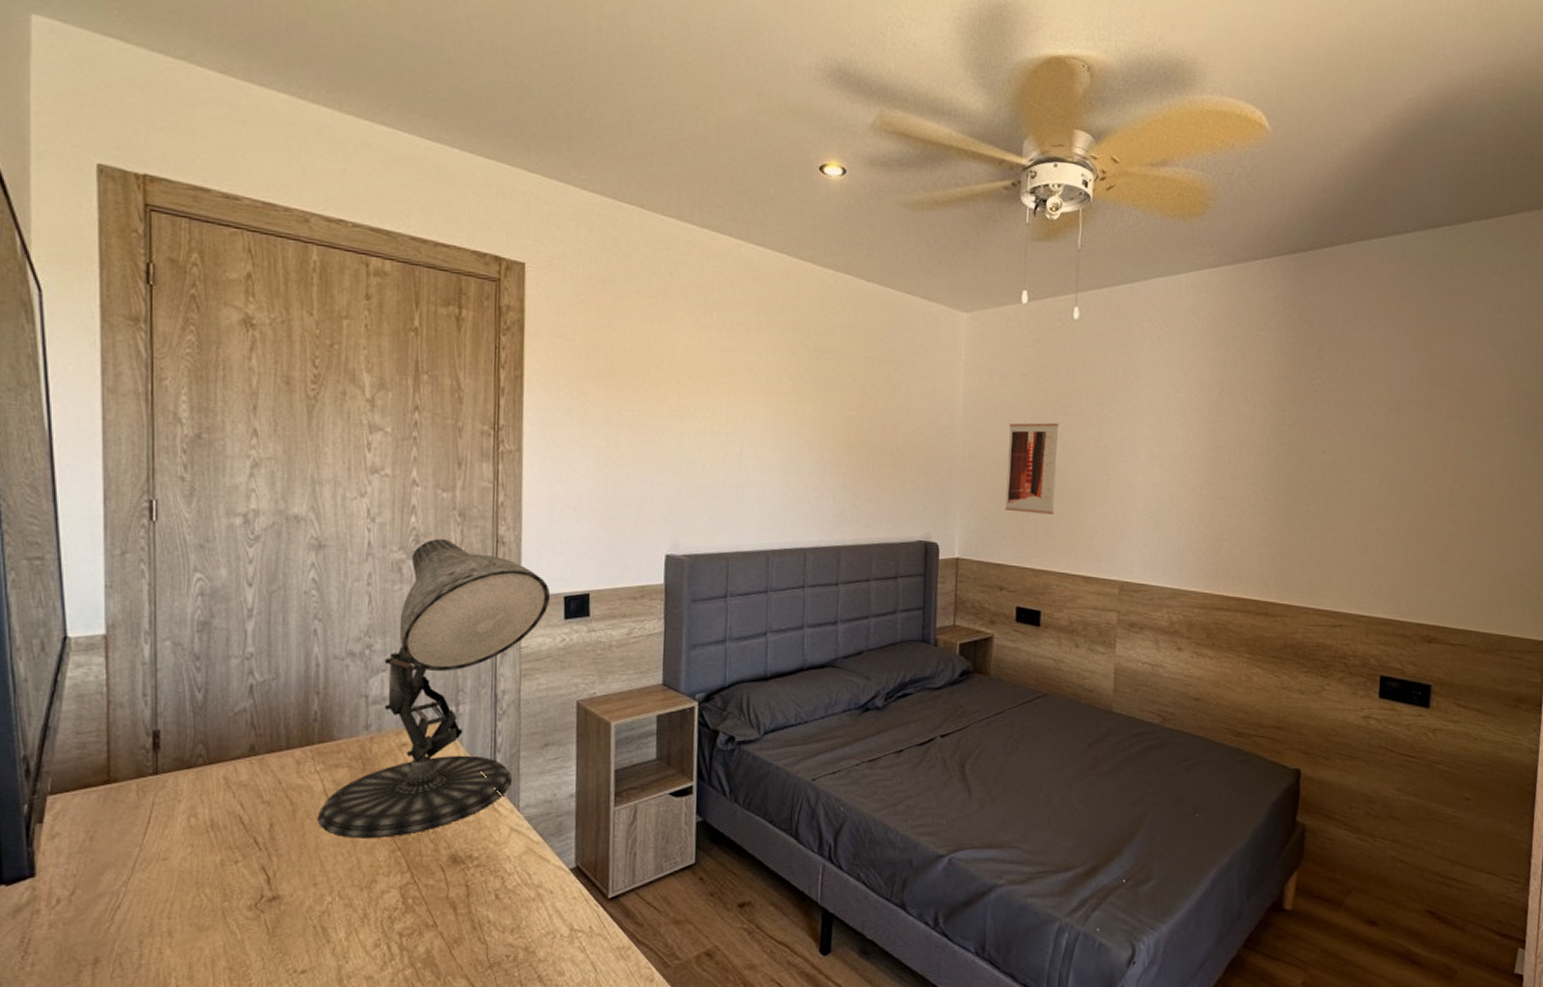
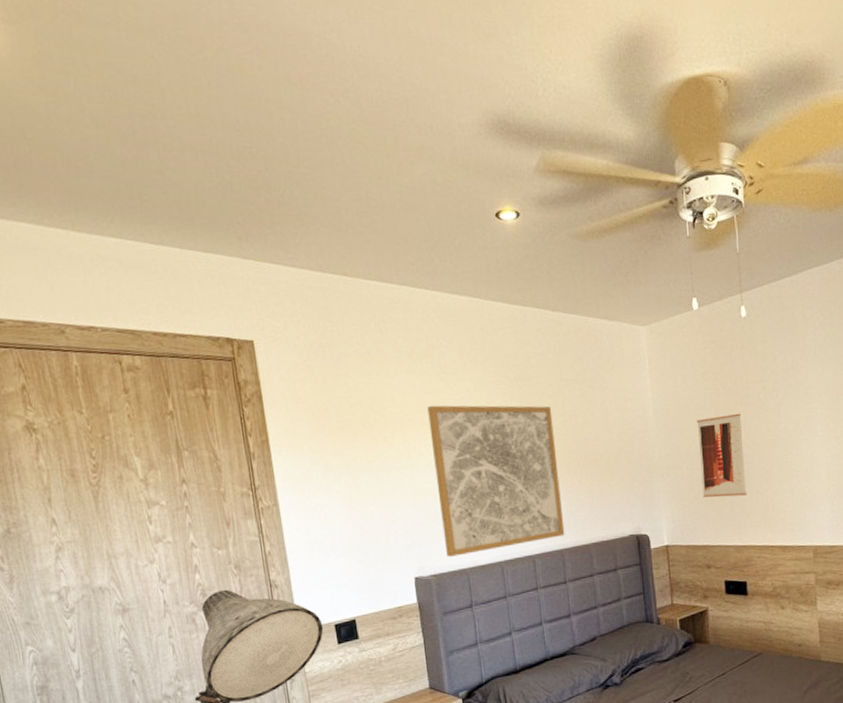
wall art: none [706,364,850,538] -> present [427,405,565,557]

